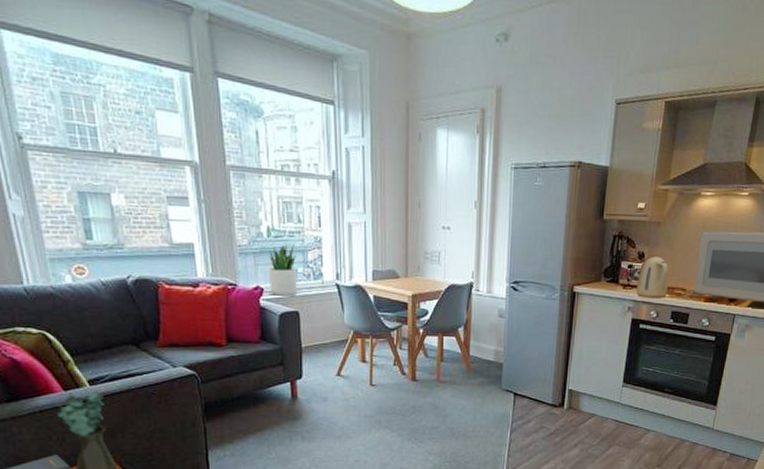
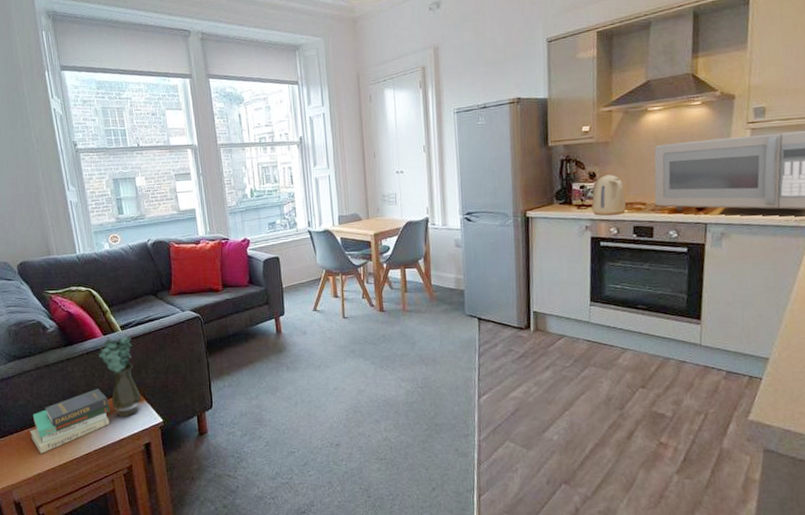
planter: present [268,243,298,296] -> none [252,200,277,245]

